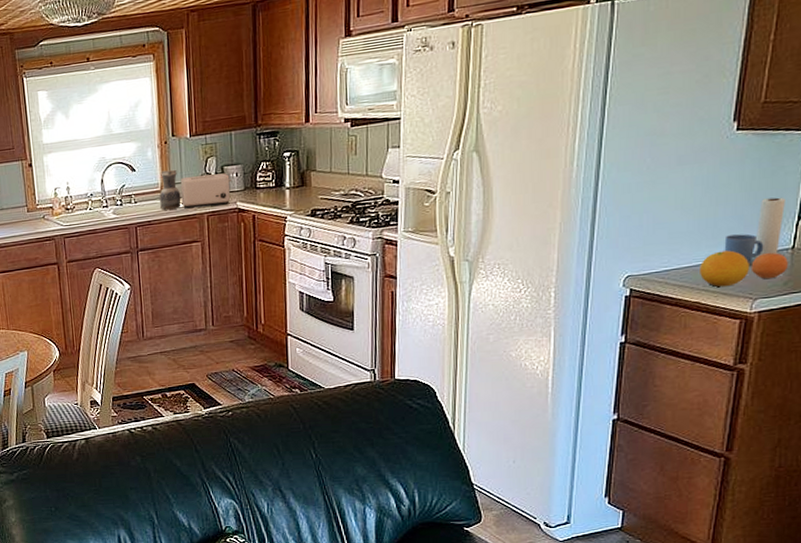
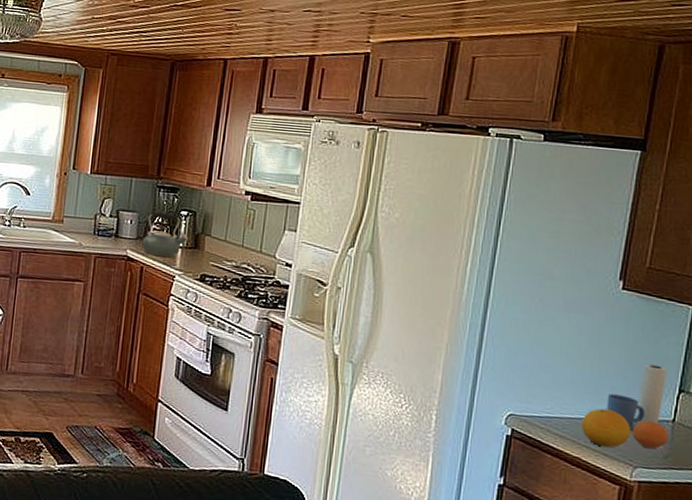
ceramic jug: present [159,169,182,210] -> none [48,201,72,243]
toaster: present [180,173,231,209] -> none [71,212,125,250]
kettle: none [250,157,294,203] -> present [141,212,188,258]

